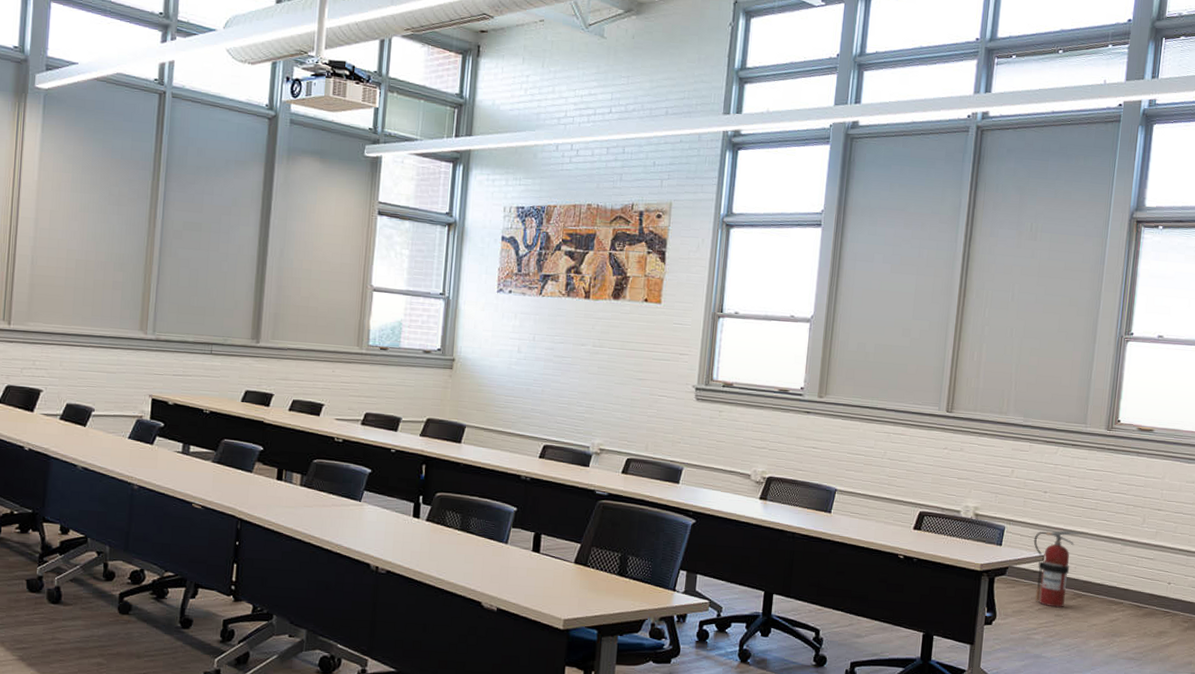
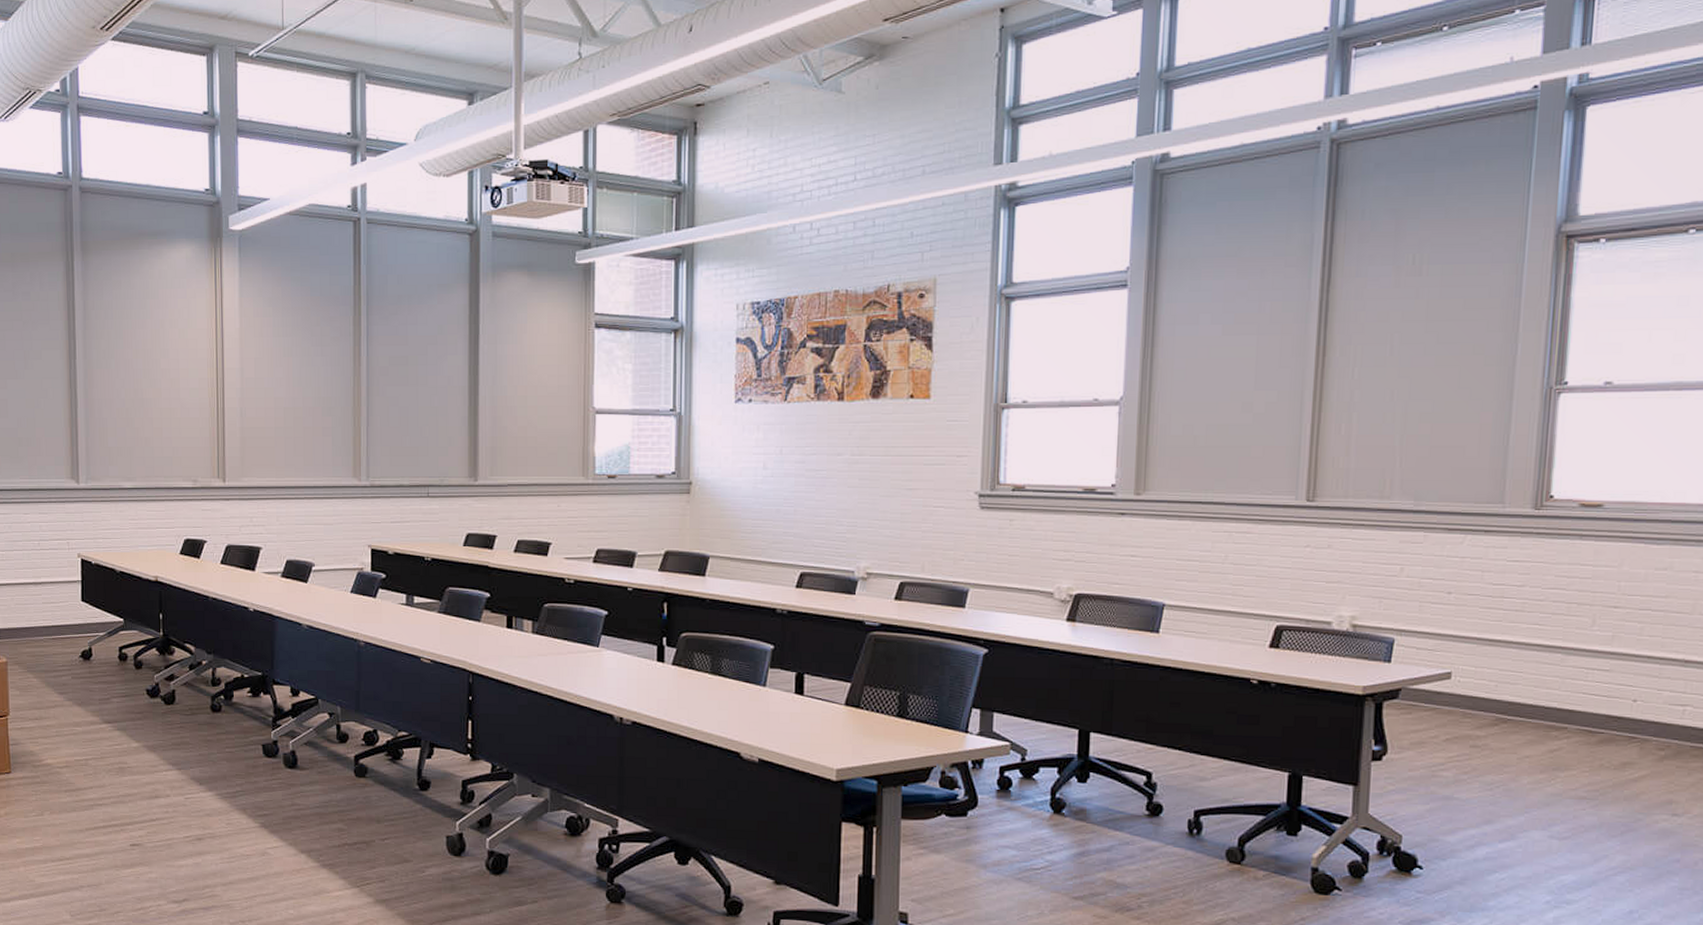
fire extinguisher: present [1033,530,1084,608] -> none [1435,639,1507,737]

